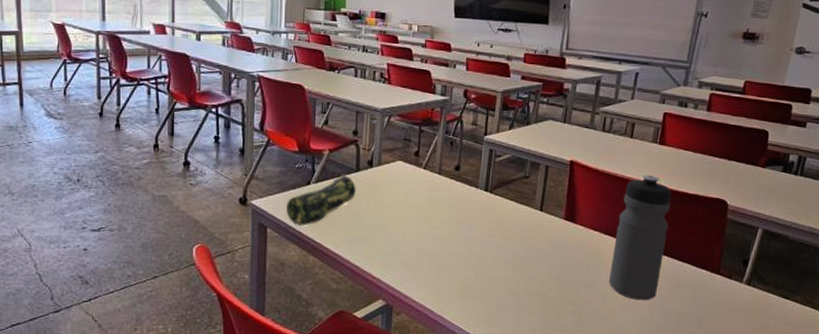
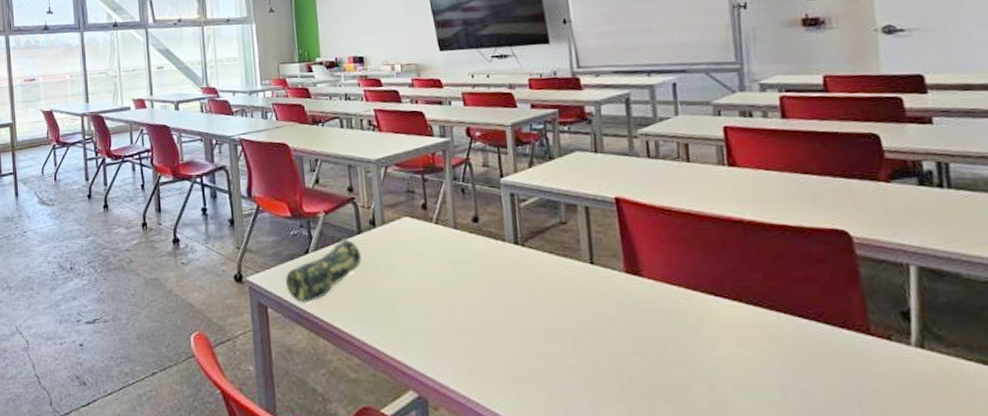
water bottle: present [608,175,672,301] -> none [698,206,784,378]

